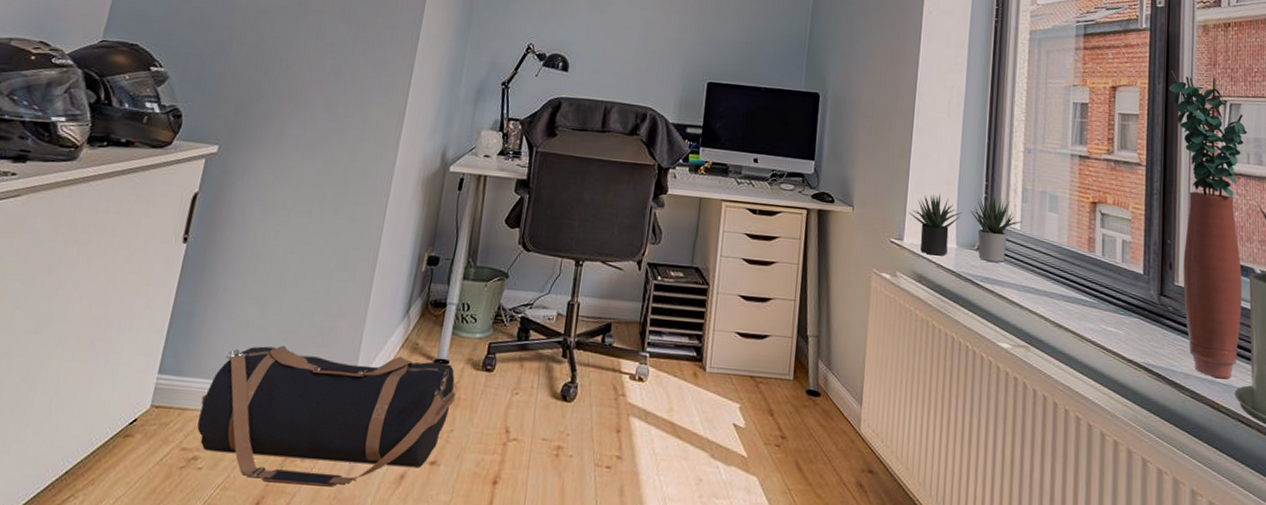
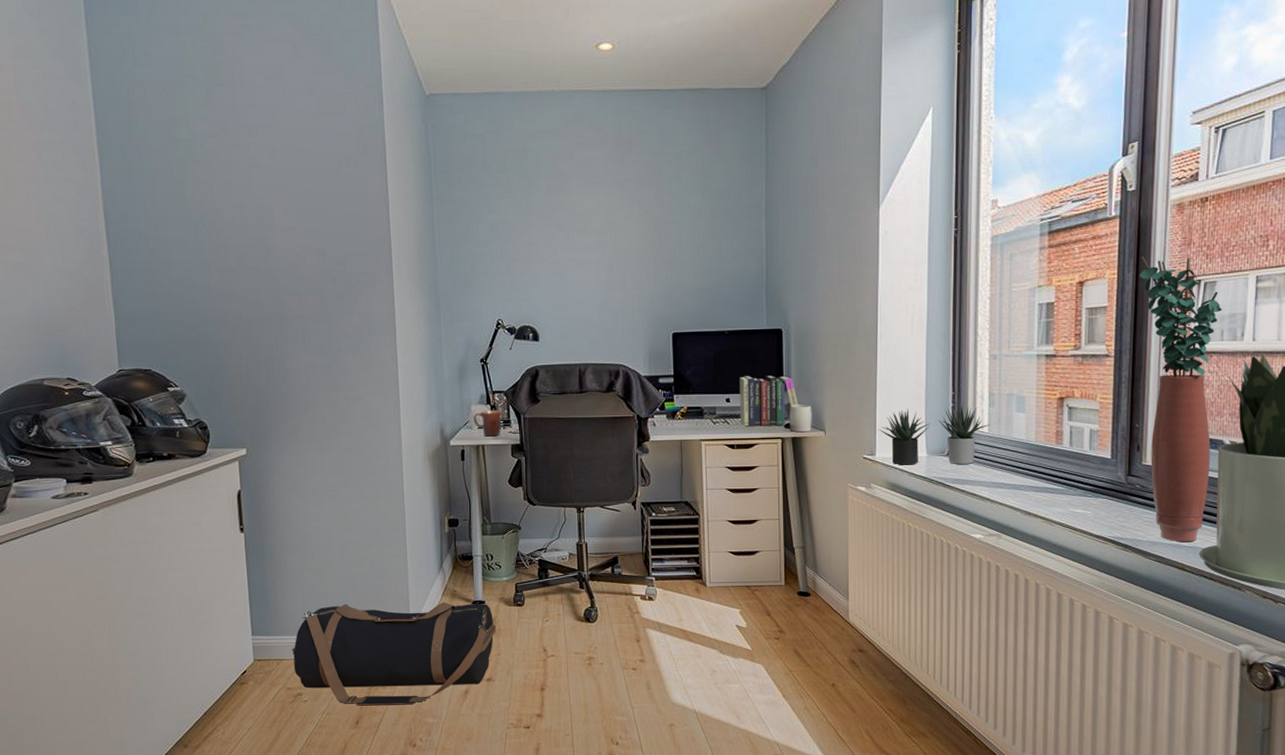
mug: none [481,137,514,168] -> present [473,410,502,437]
books: none [766,136,829,195] -> present [740,375,799,427]
mug: none [817,174,842,206] -> present [790,404,812,433]

